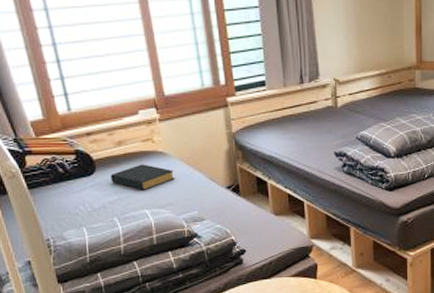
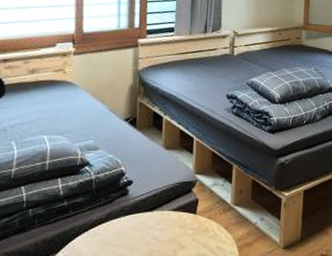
hardback book: present [110,164,175,190] -> none [17,92,79,117]

